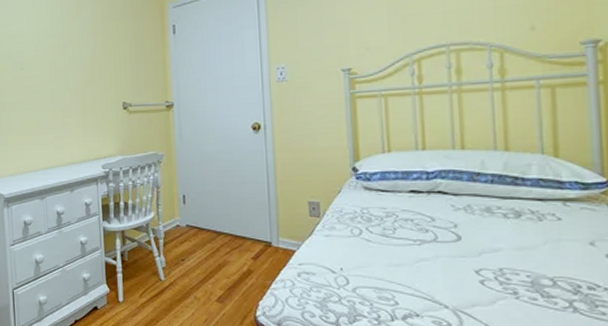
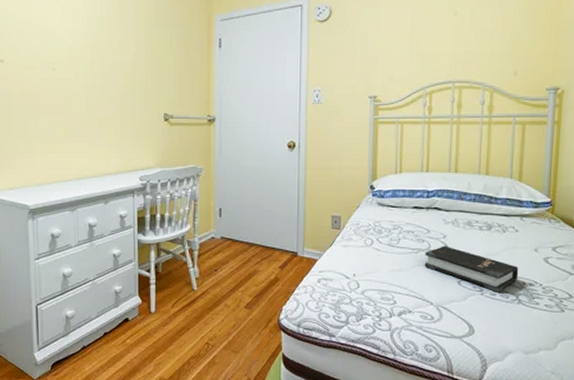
hardback book: none [430,237,569,297] -> present [424,246,519,293]

